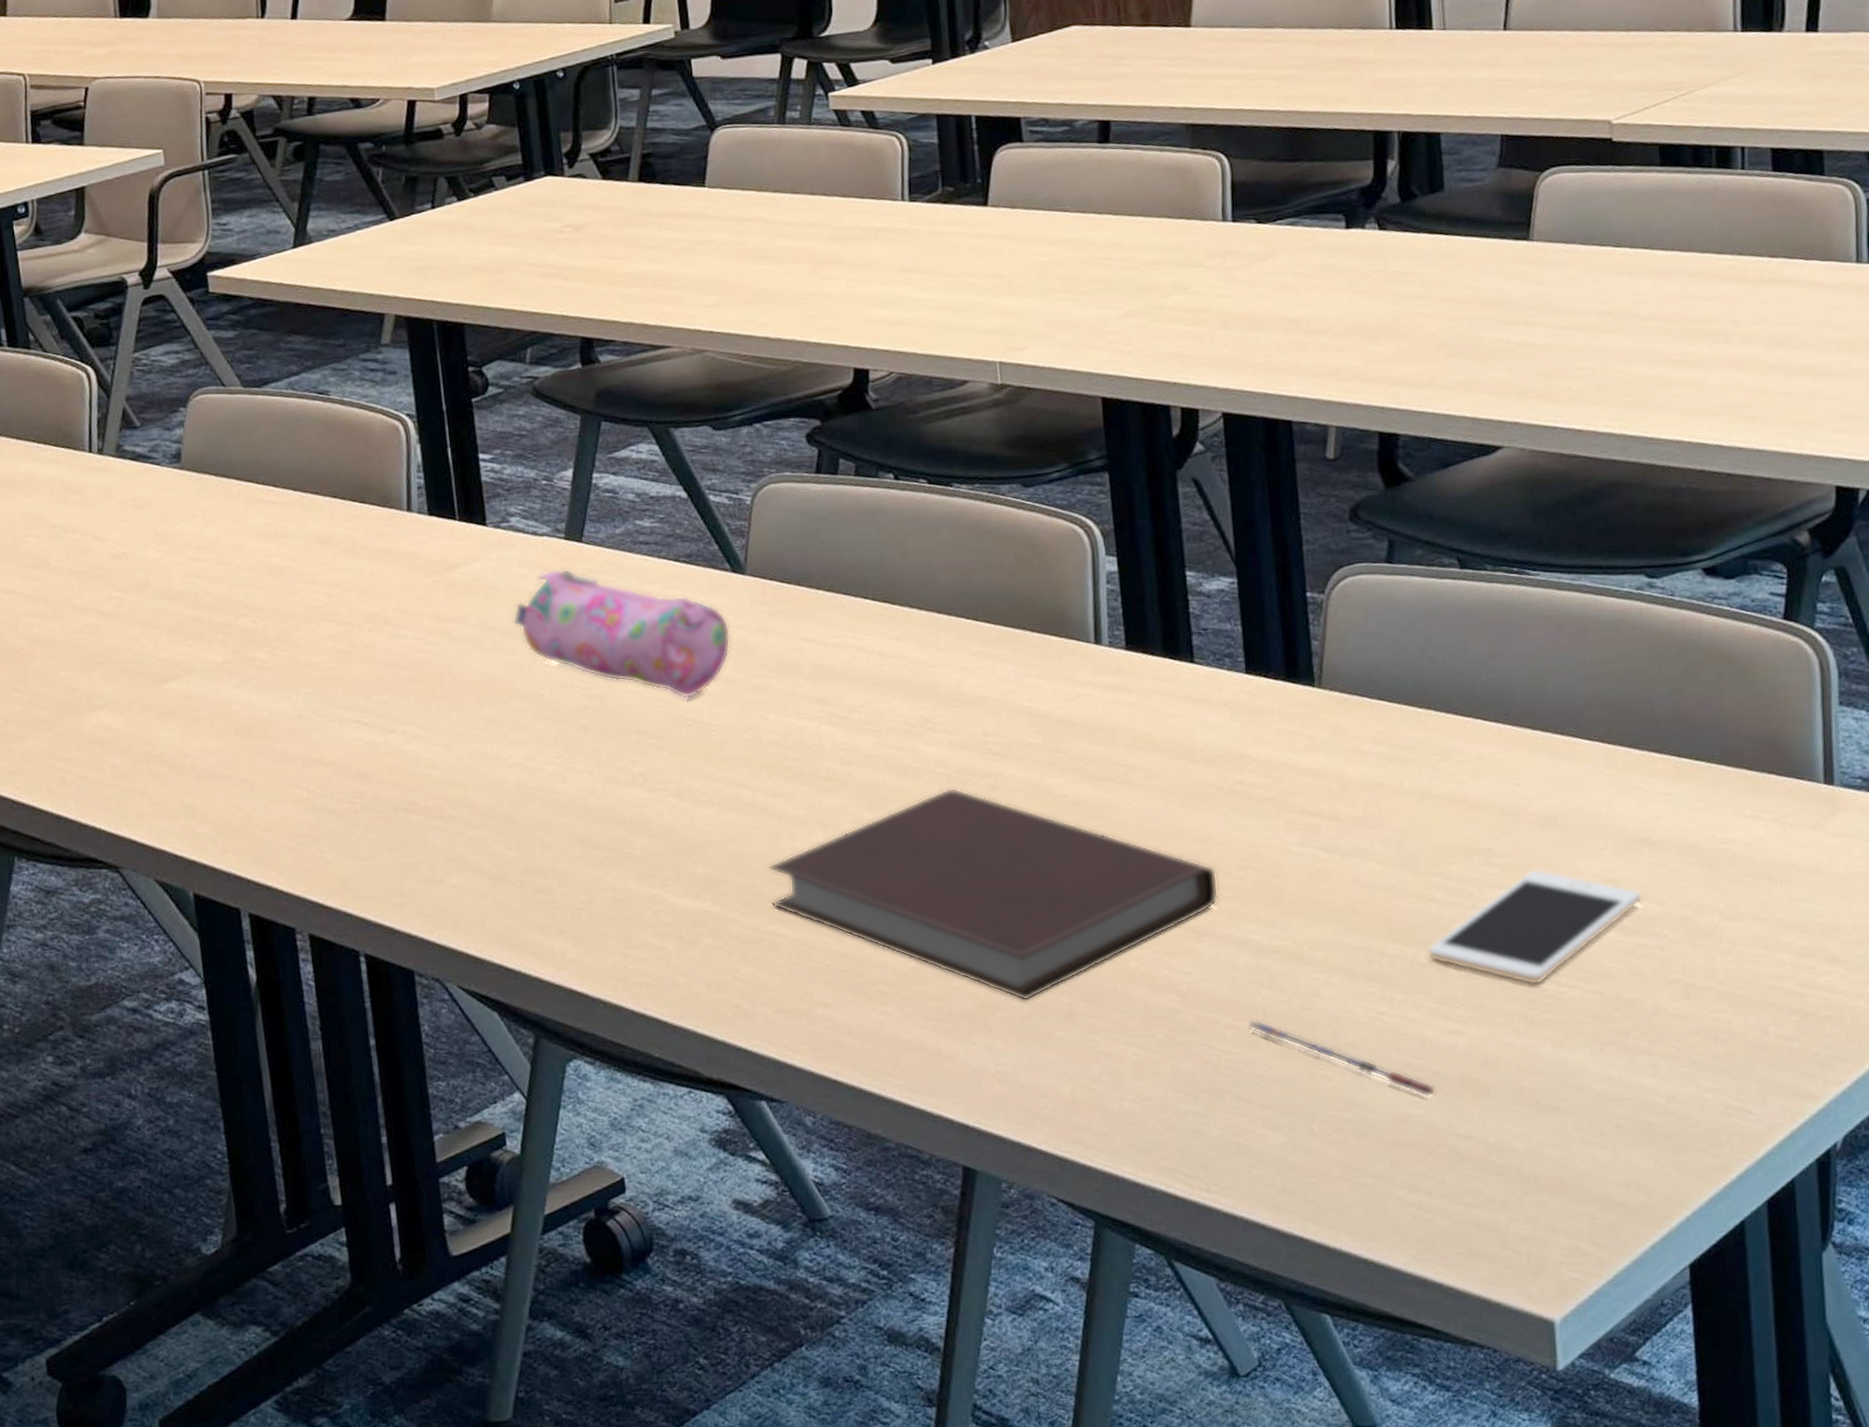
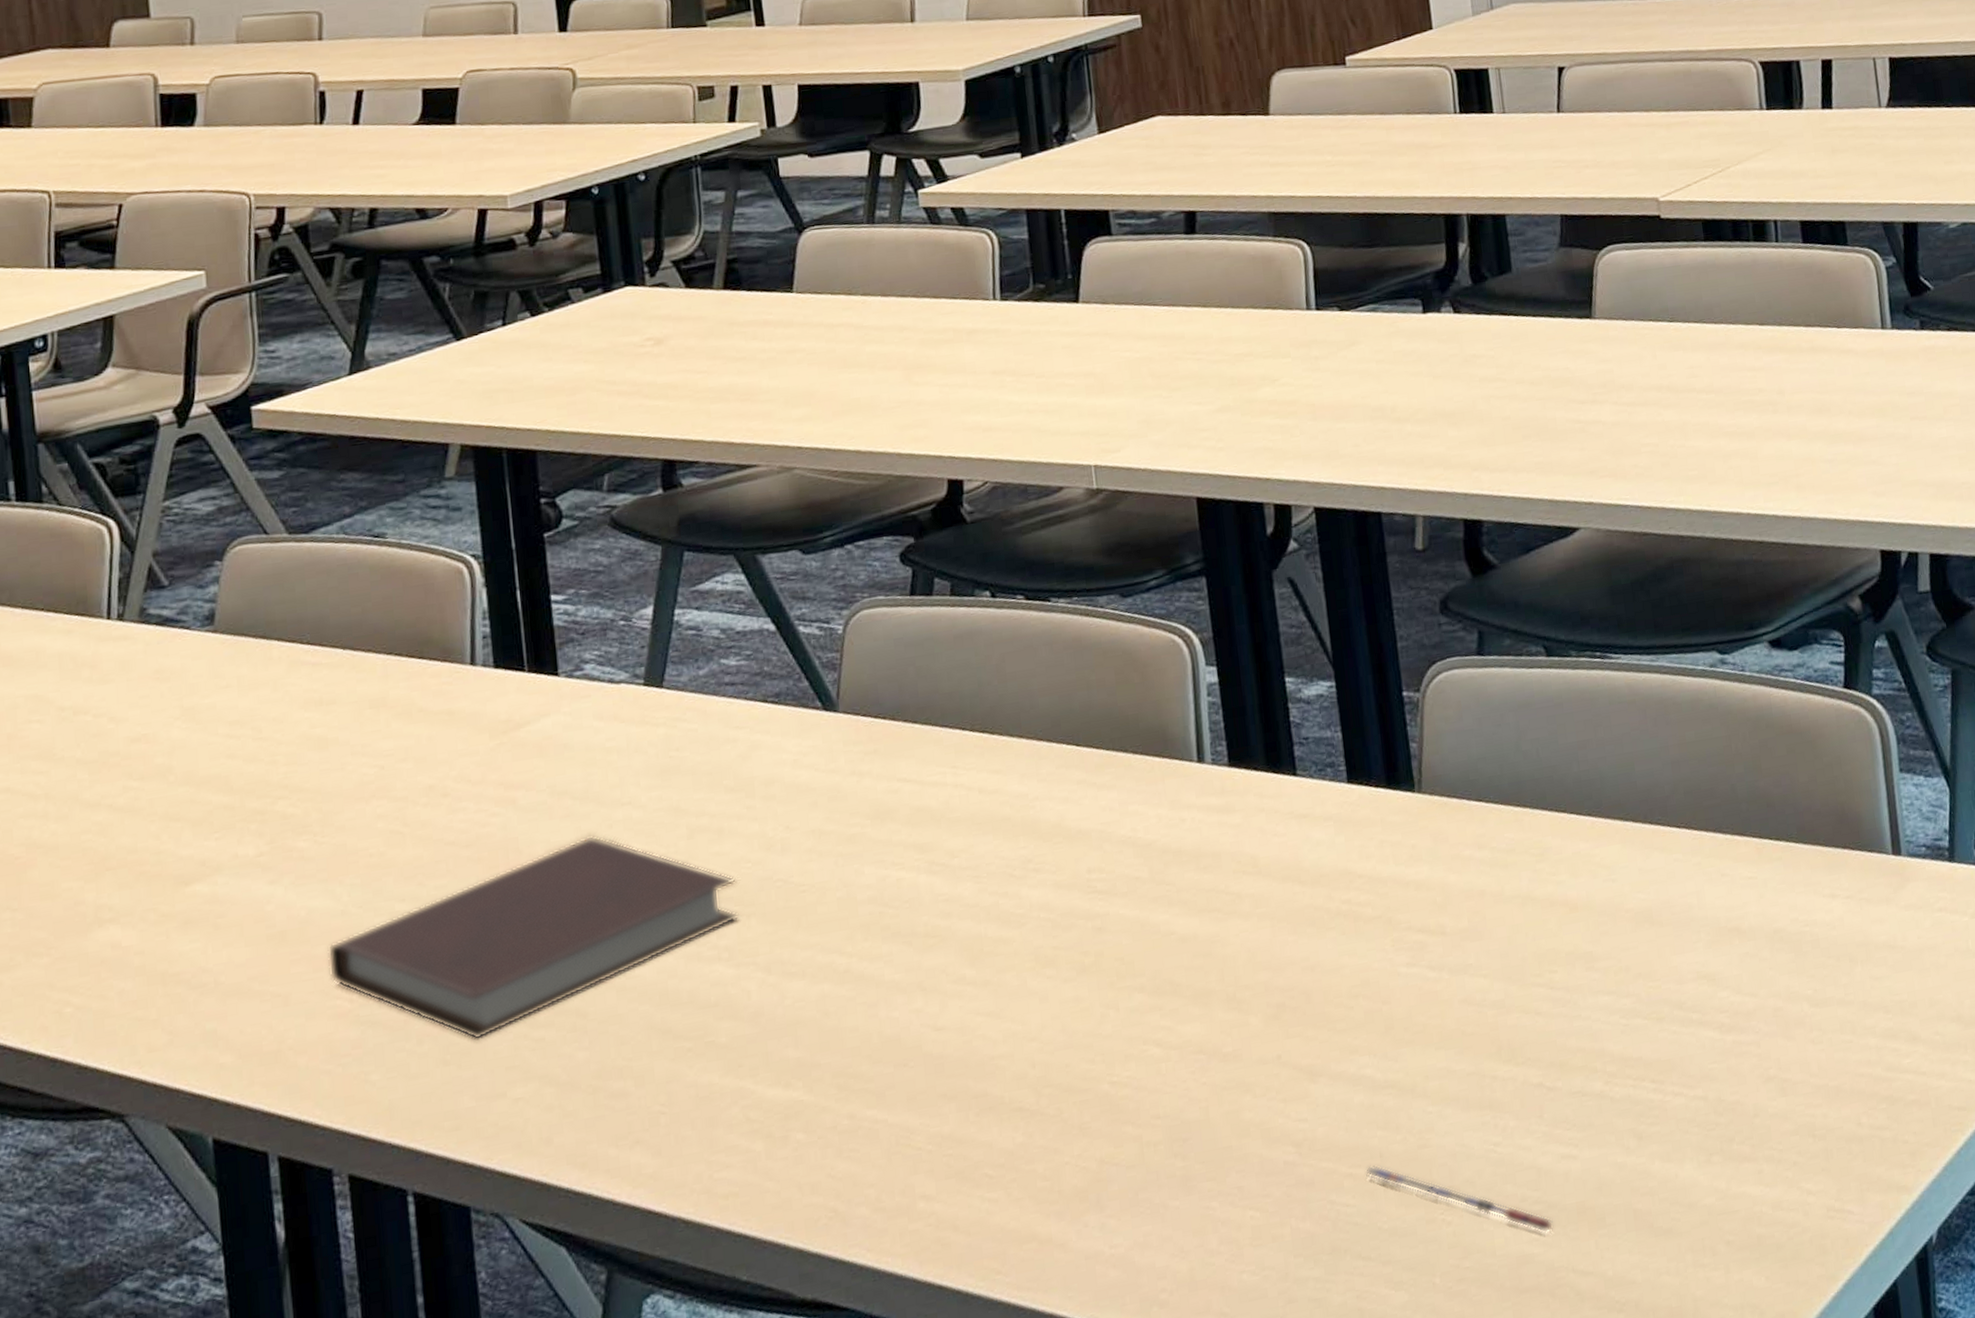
notebook: none [286,667,653,834] -> present [327,835,739,1041]
pencil case: present [513,568,731,699] -> none [586,718,823,857]
notebook: present [769,787,1219,1002] -> none [865,933,1331,1171]
cell phone: present [1427,868,1643,985] -> none [1536,969,1737,1097]

